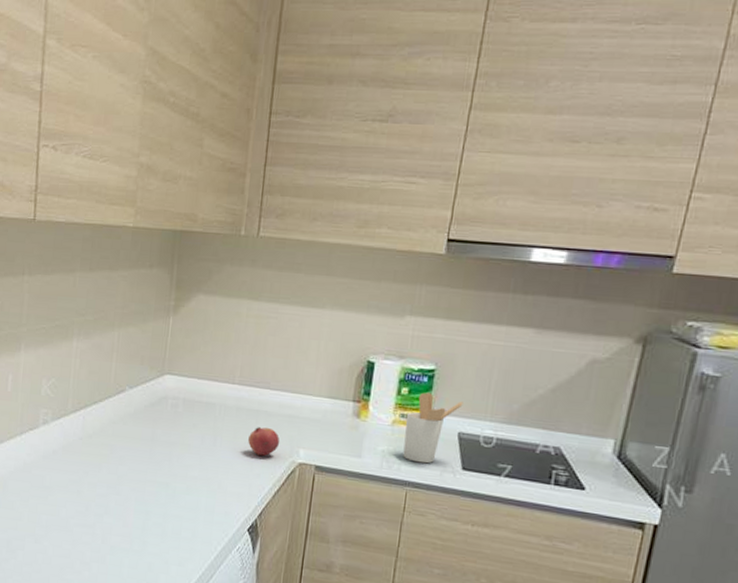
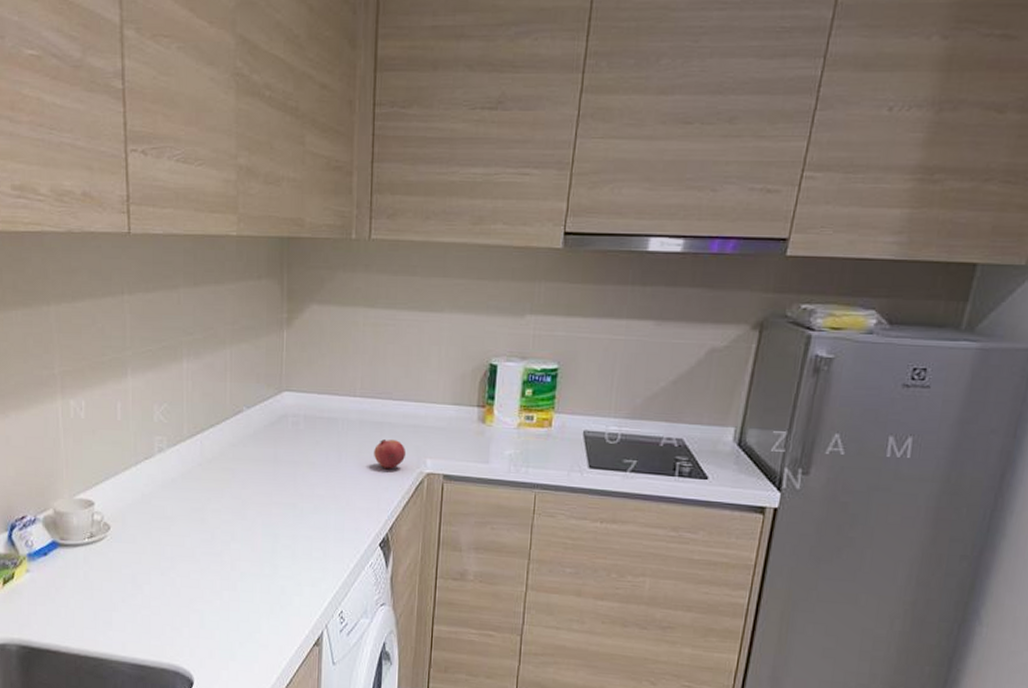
utensil holder: present [403,392,463,464] -> none [530,393,587,465]

